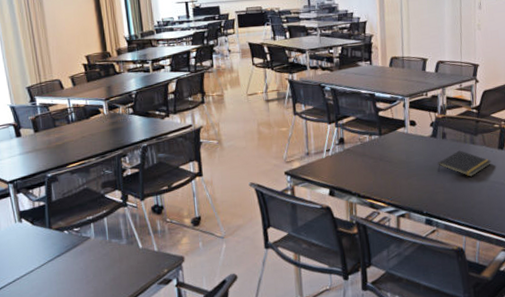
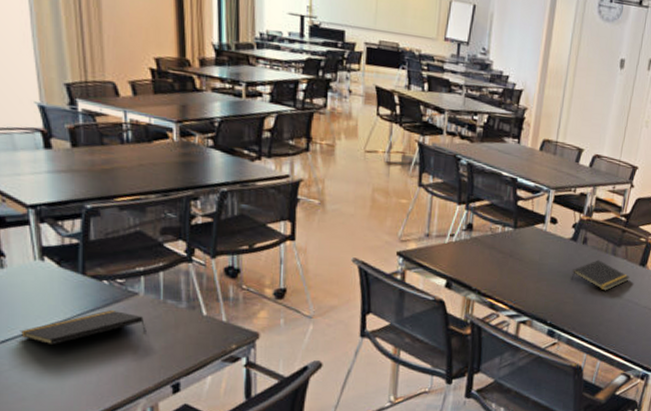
notepad: none [9,254,98,289] -> present [20,310,145,346]

